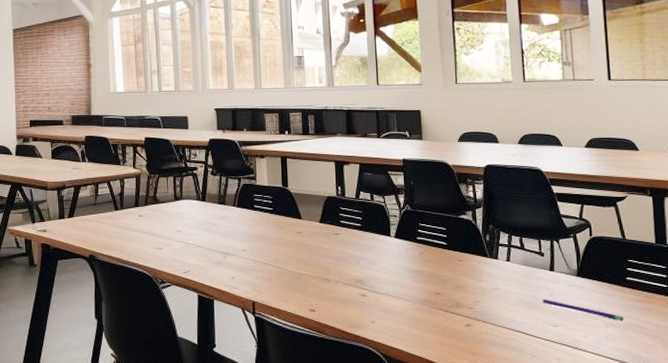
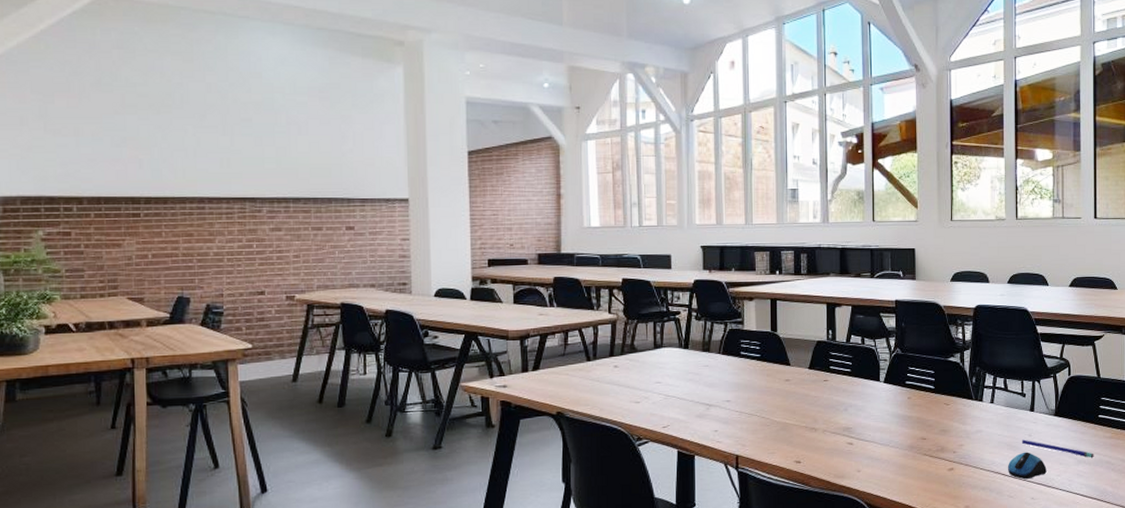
computer mouse: none [529,311,572,340] -> present [1008,452,1047,480]

